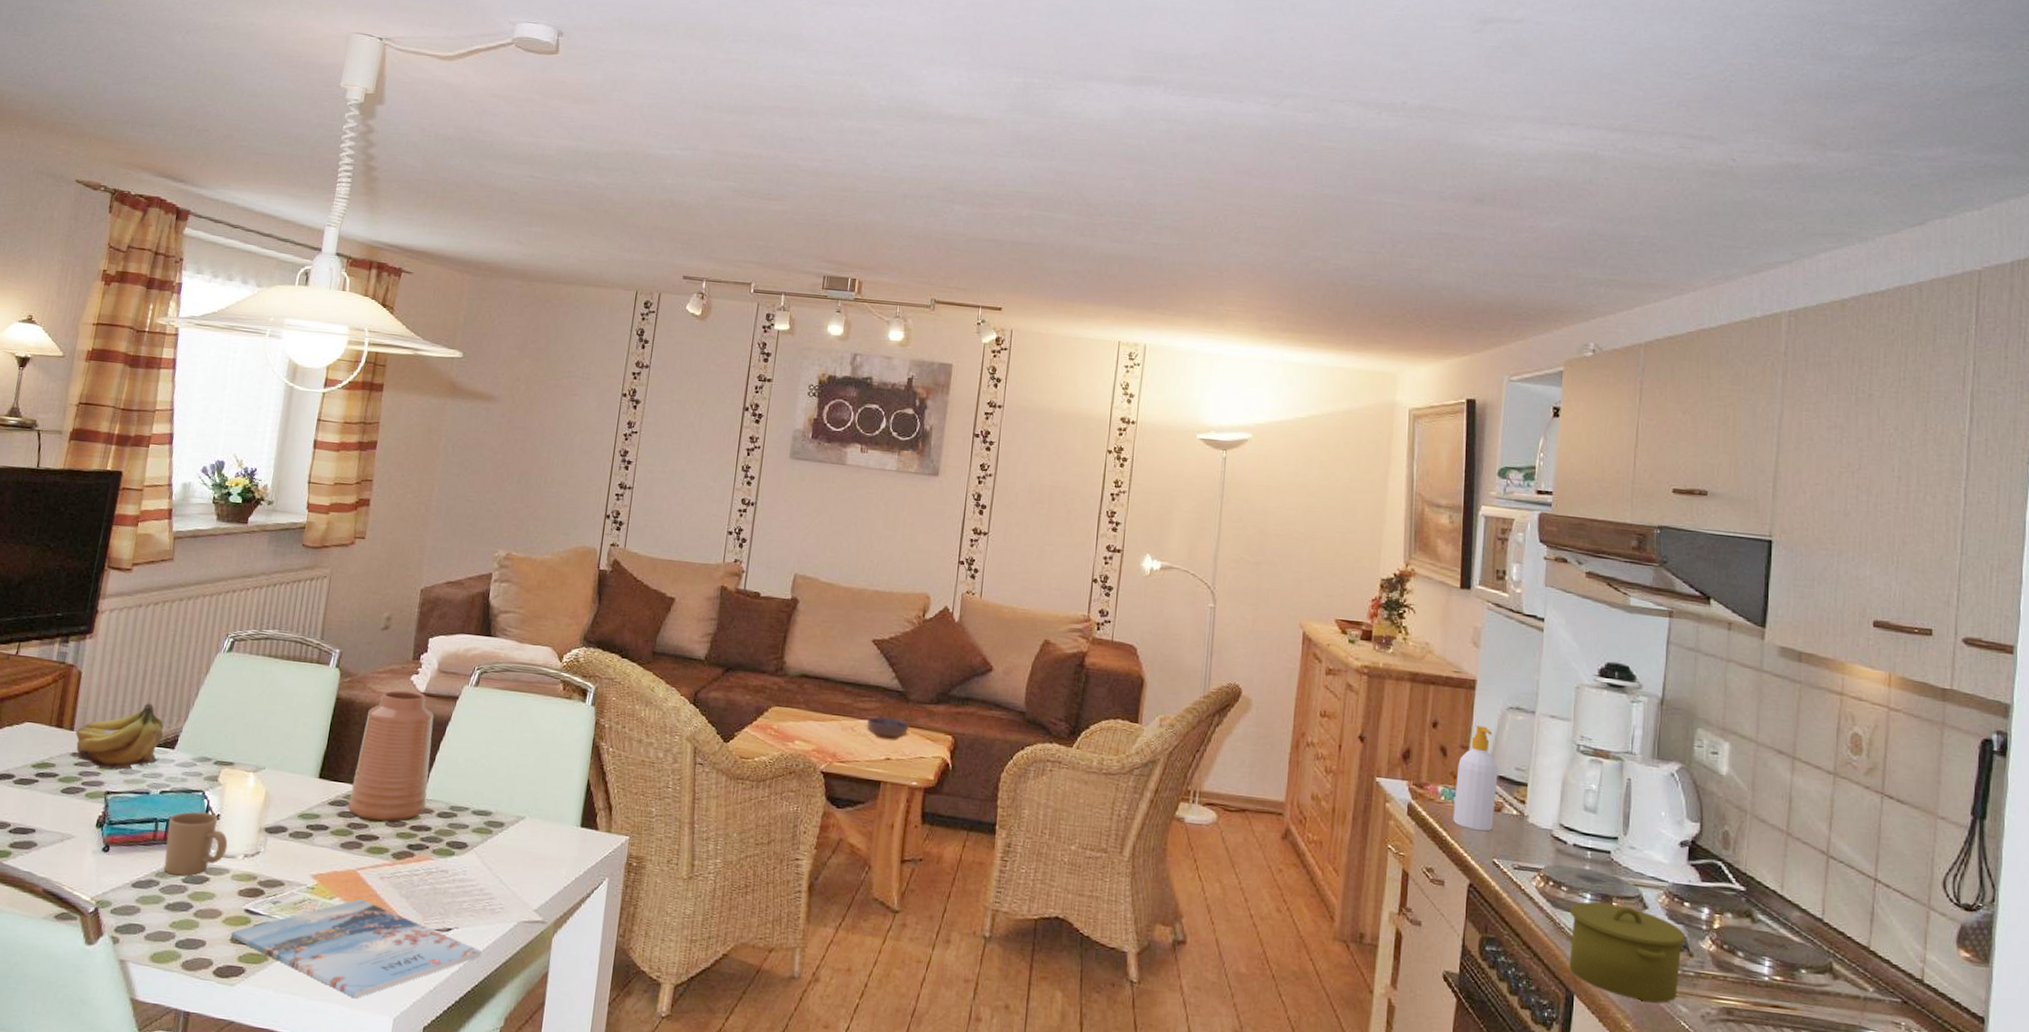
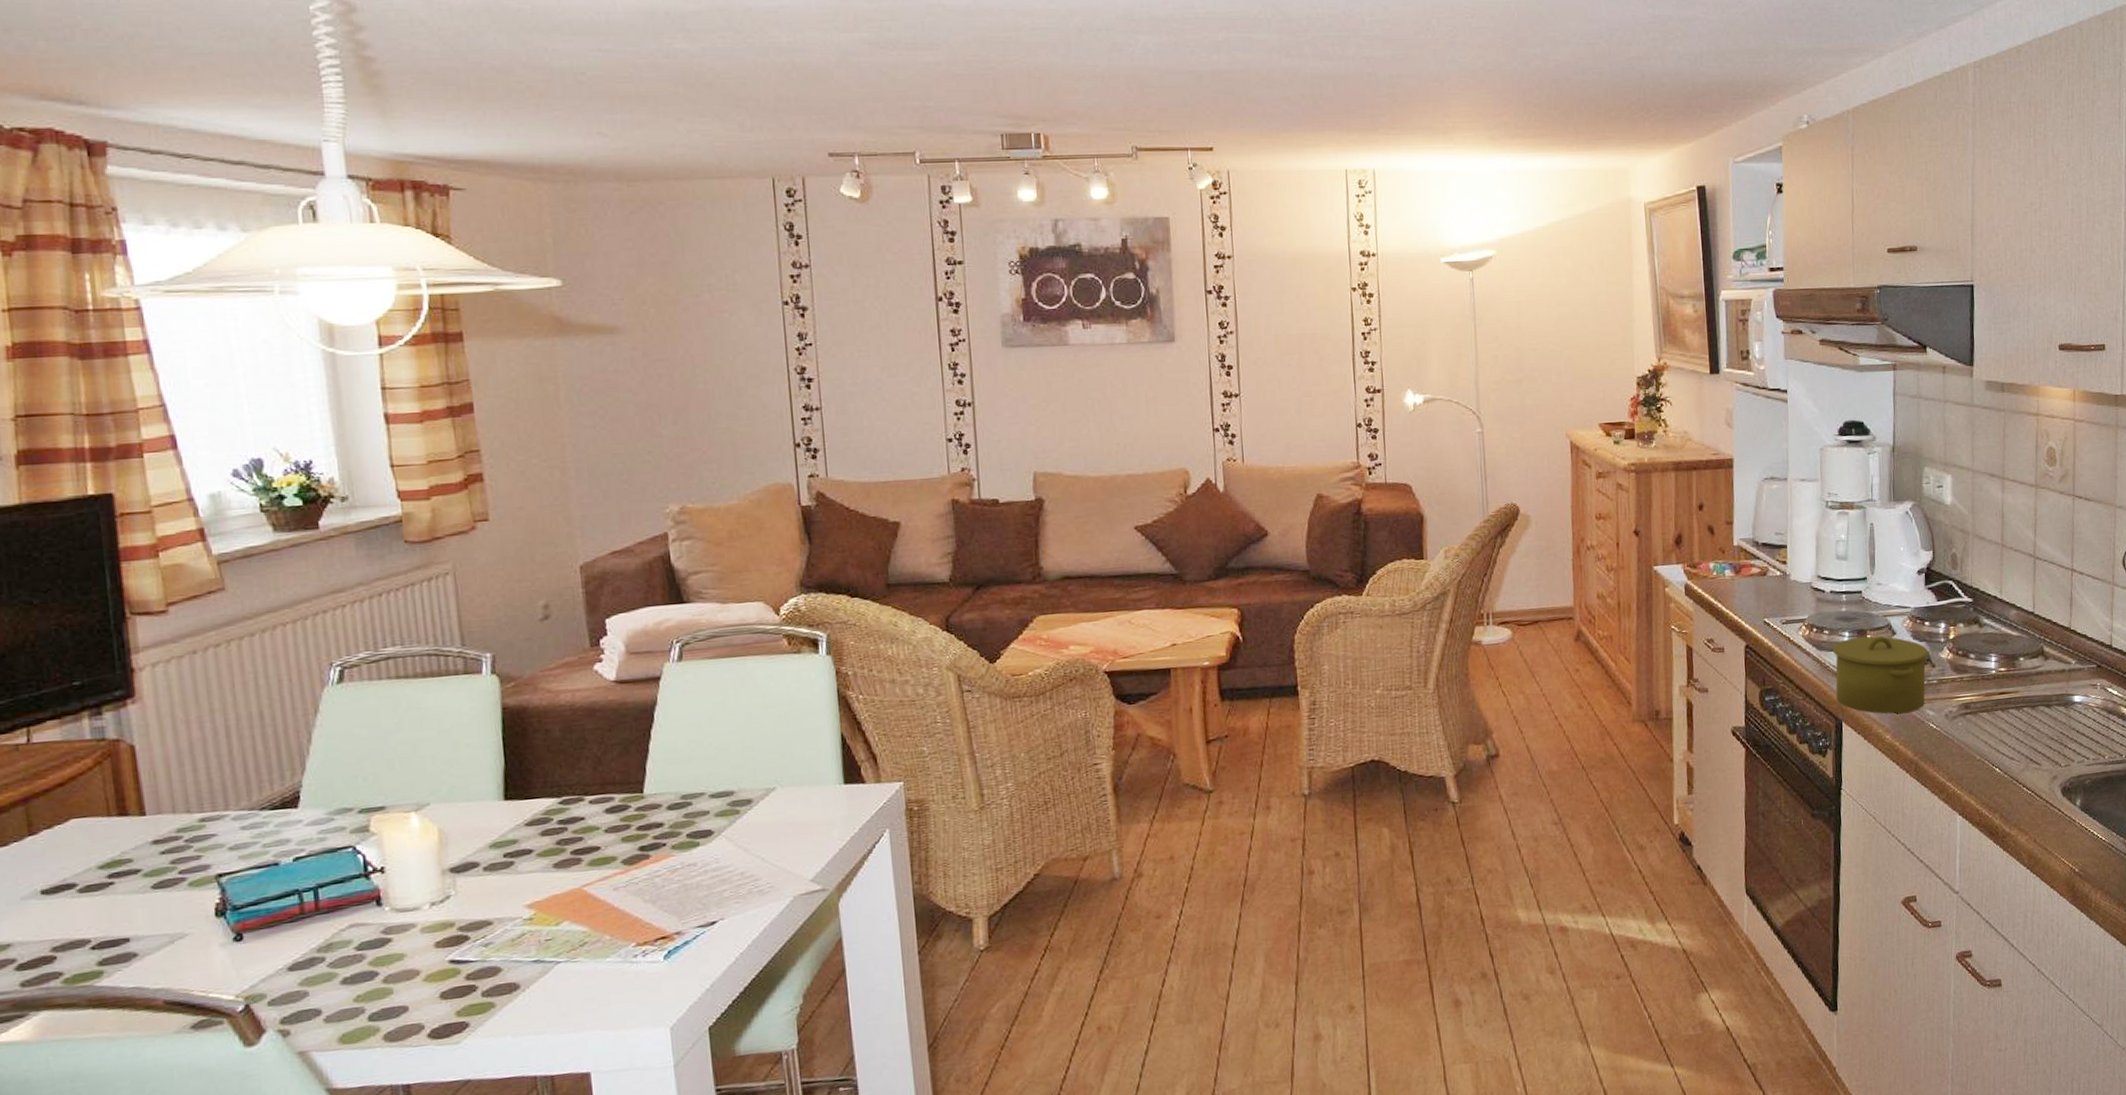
fruit: present [74,703,164,770] -> none [150,762,280,850]
mug: present [163,811,228,877] -> none [316,868,406,947]
magazine: present [230,898,482,999] -> none [438,915,759,1020]
vase: present [347,690,434,823] -> none [548,681,651,833]
bowl: present [866,717,910,742] -> none [1143,602,1191,627]
soap bottle: present [1453,725,1498,832] -> none [1724,500,1761,597]

